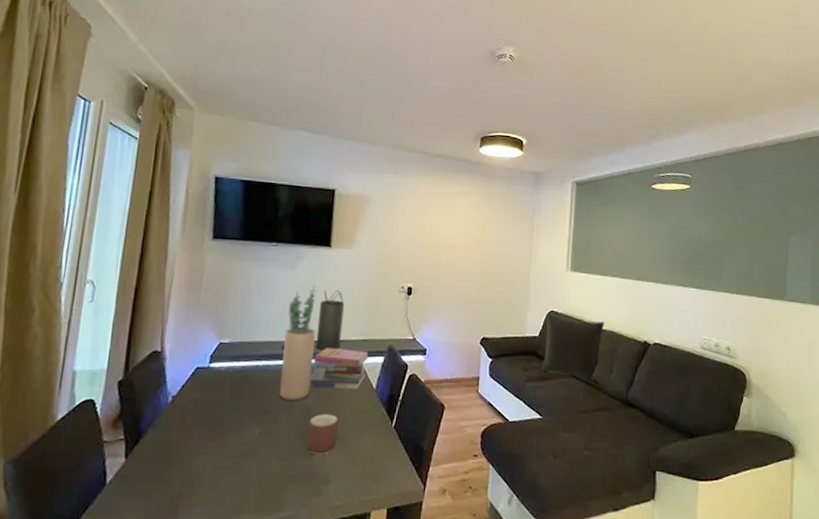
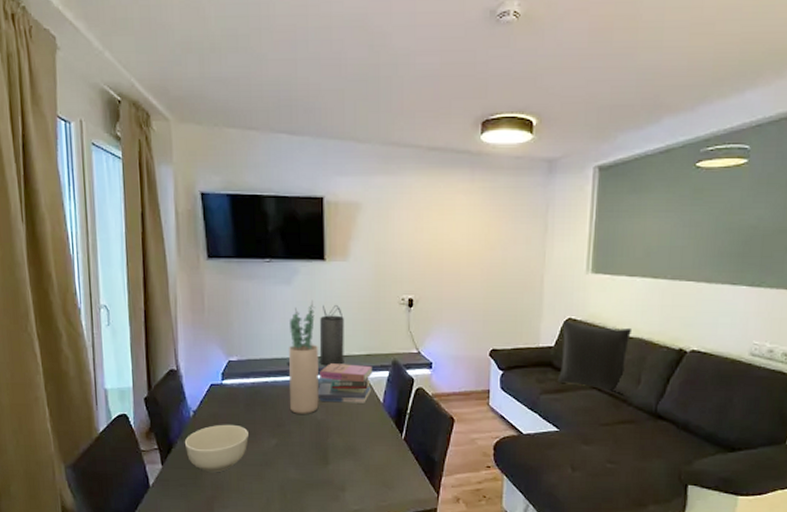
bowl: none [156,411,231,467] -> present [184,424,249,473]
mug: present [307,414,339,455] -> none [321,427,349,465]

